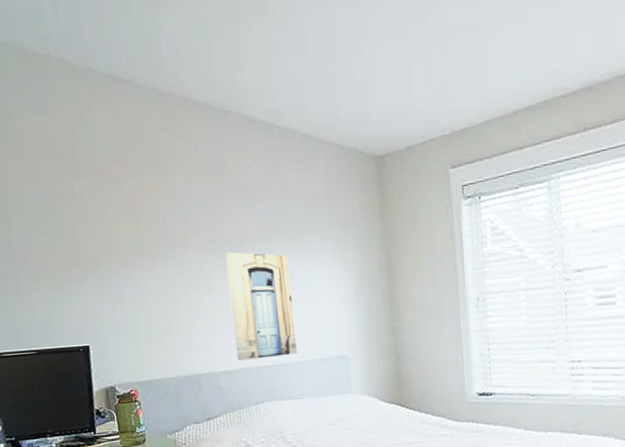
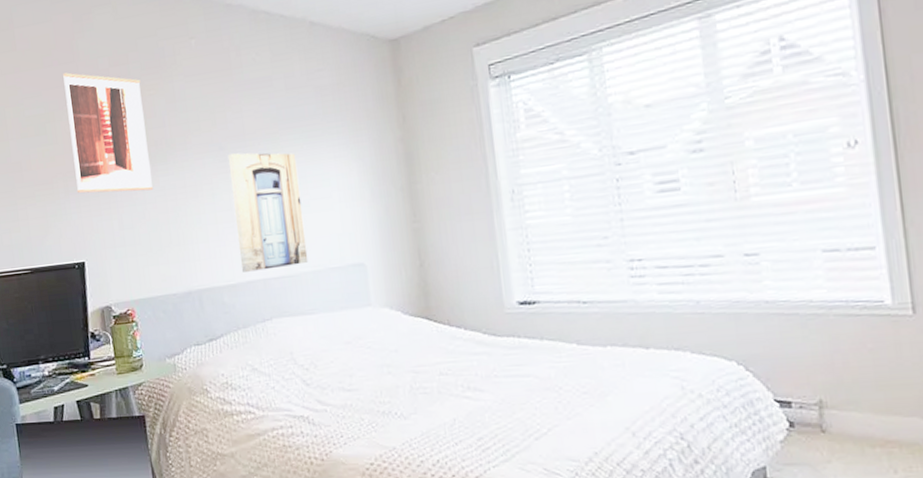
wall art: none [64,166,155,283] -> present [63,72,154,193]

